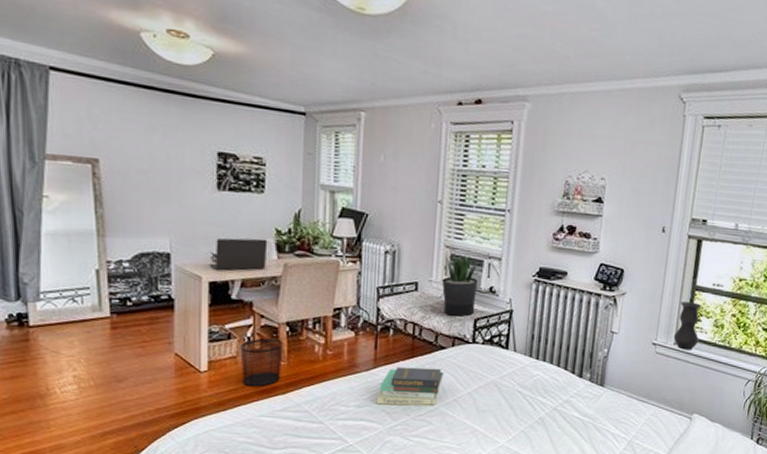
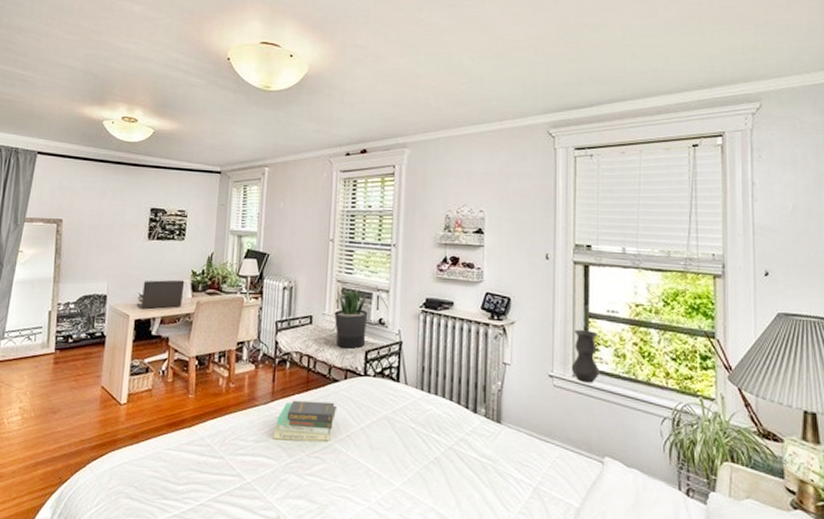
waste bin: present [240,338,284,387] -> none [155,372,193,420]

